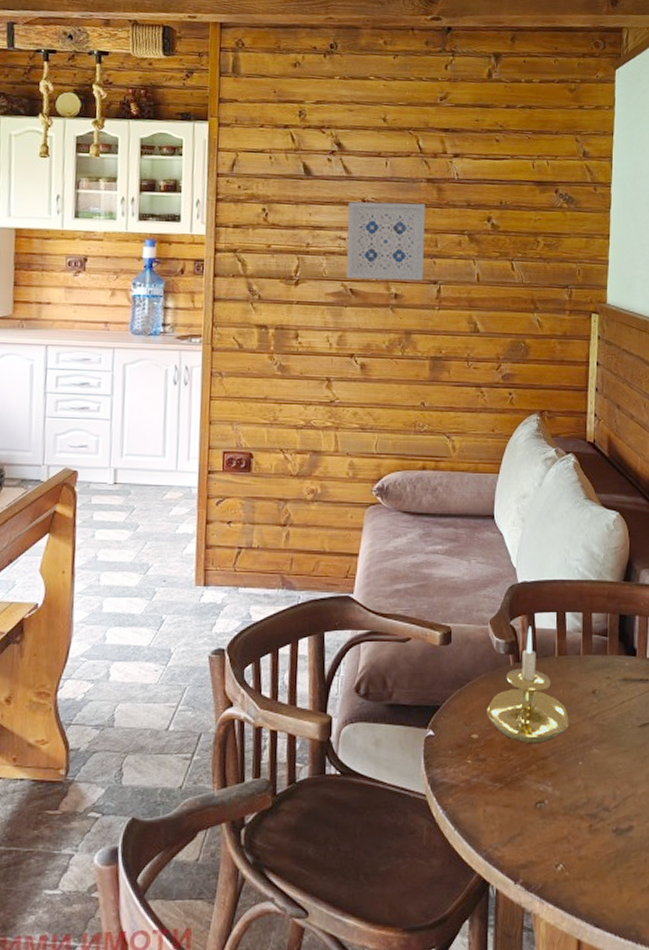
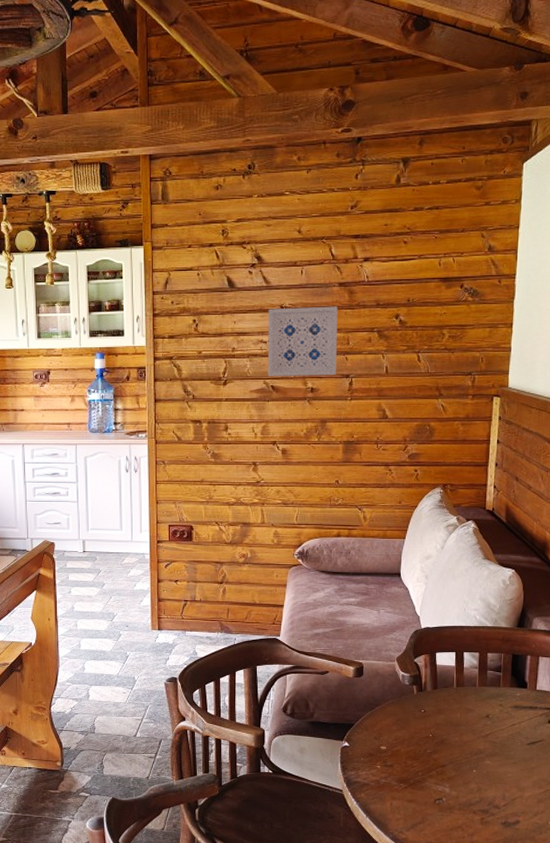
candle holder: present [487,626,569,743] -> none [394,663,465,754]

